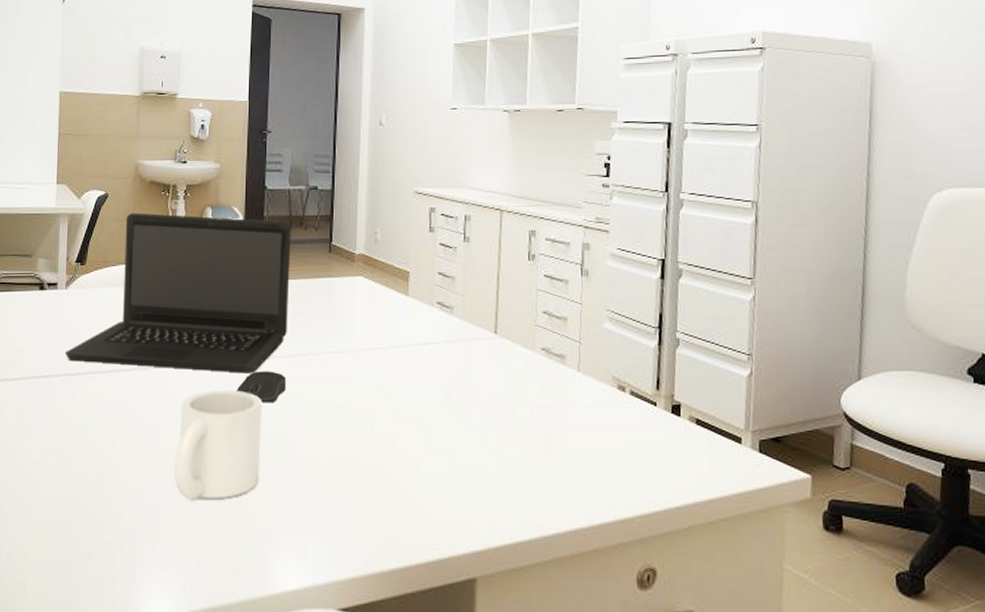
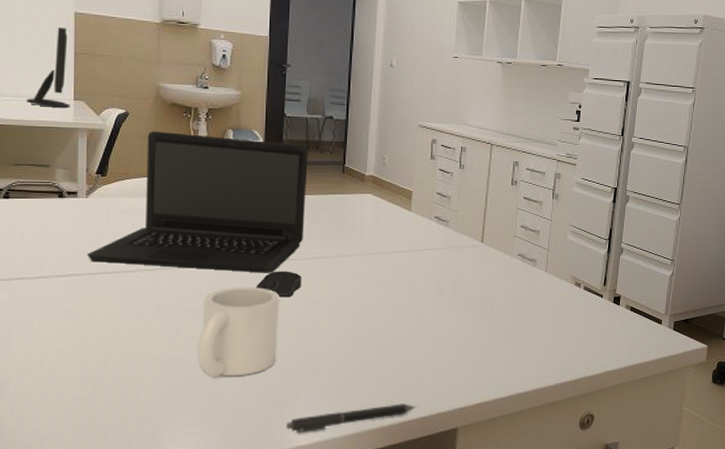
computer monitor: none [13,108,54,193] -> present [26,26,71,108]
pen: none [271,542,423,576] -> present [286,403,416,434]

